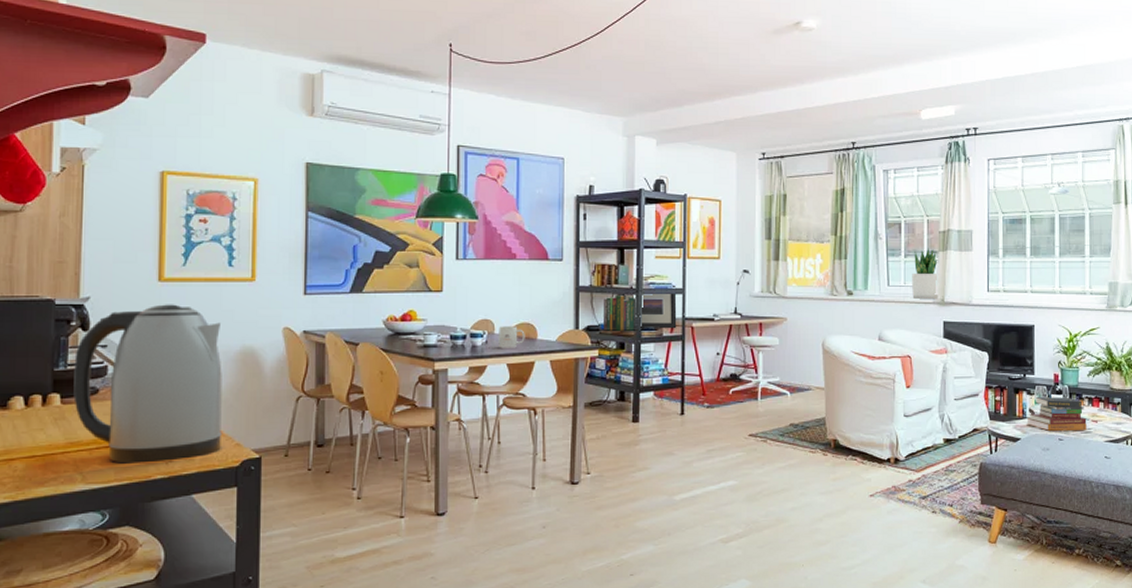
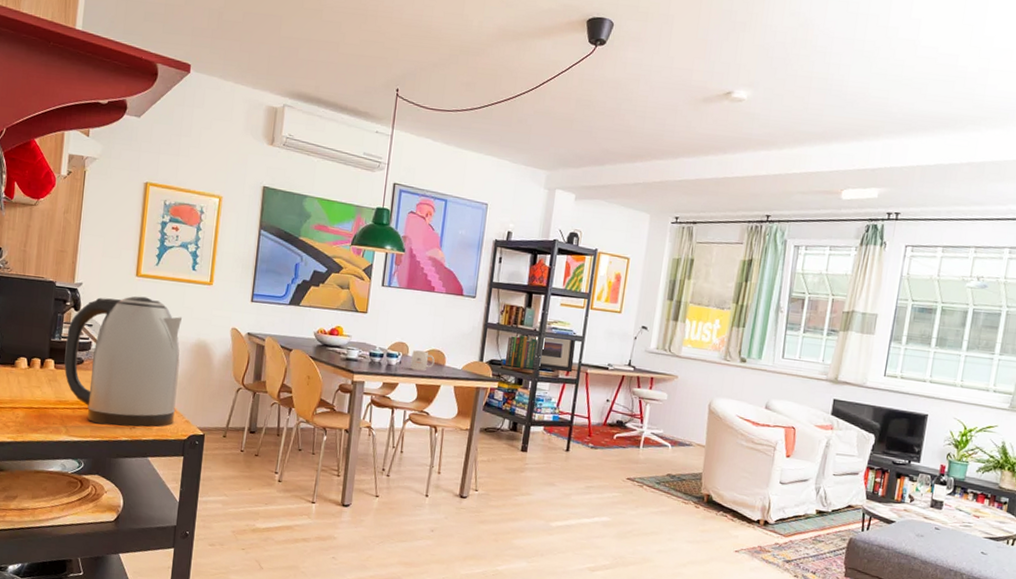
planter: present [912,248,939,300] -> none [805,326,838,377]
books: present [1028,396,1087,431] -> none [905,483,968,525]

